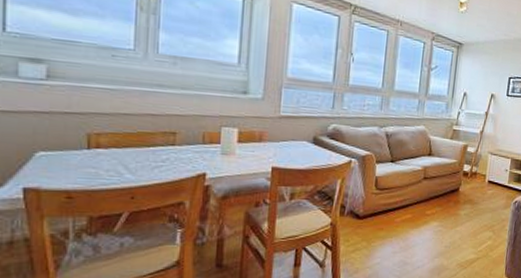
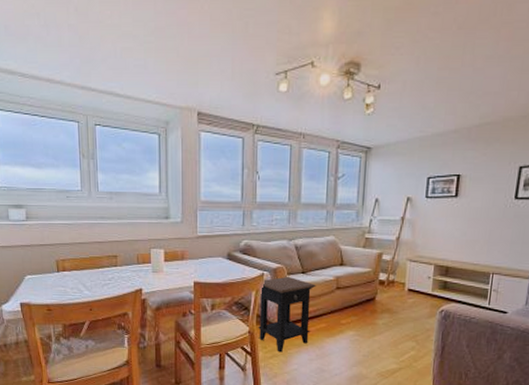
side table: none [340,164,404,246] -> present [257,276,316,353]

